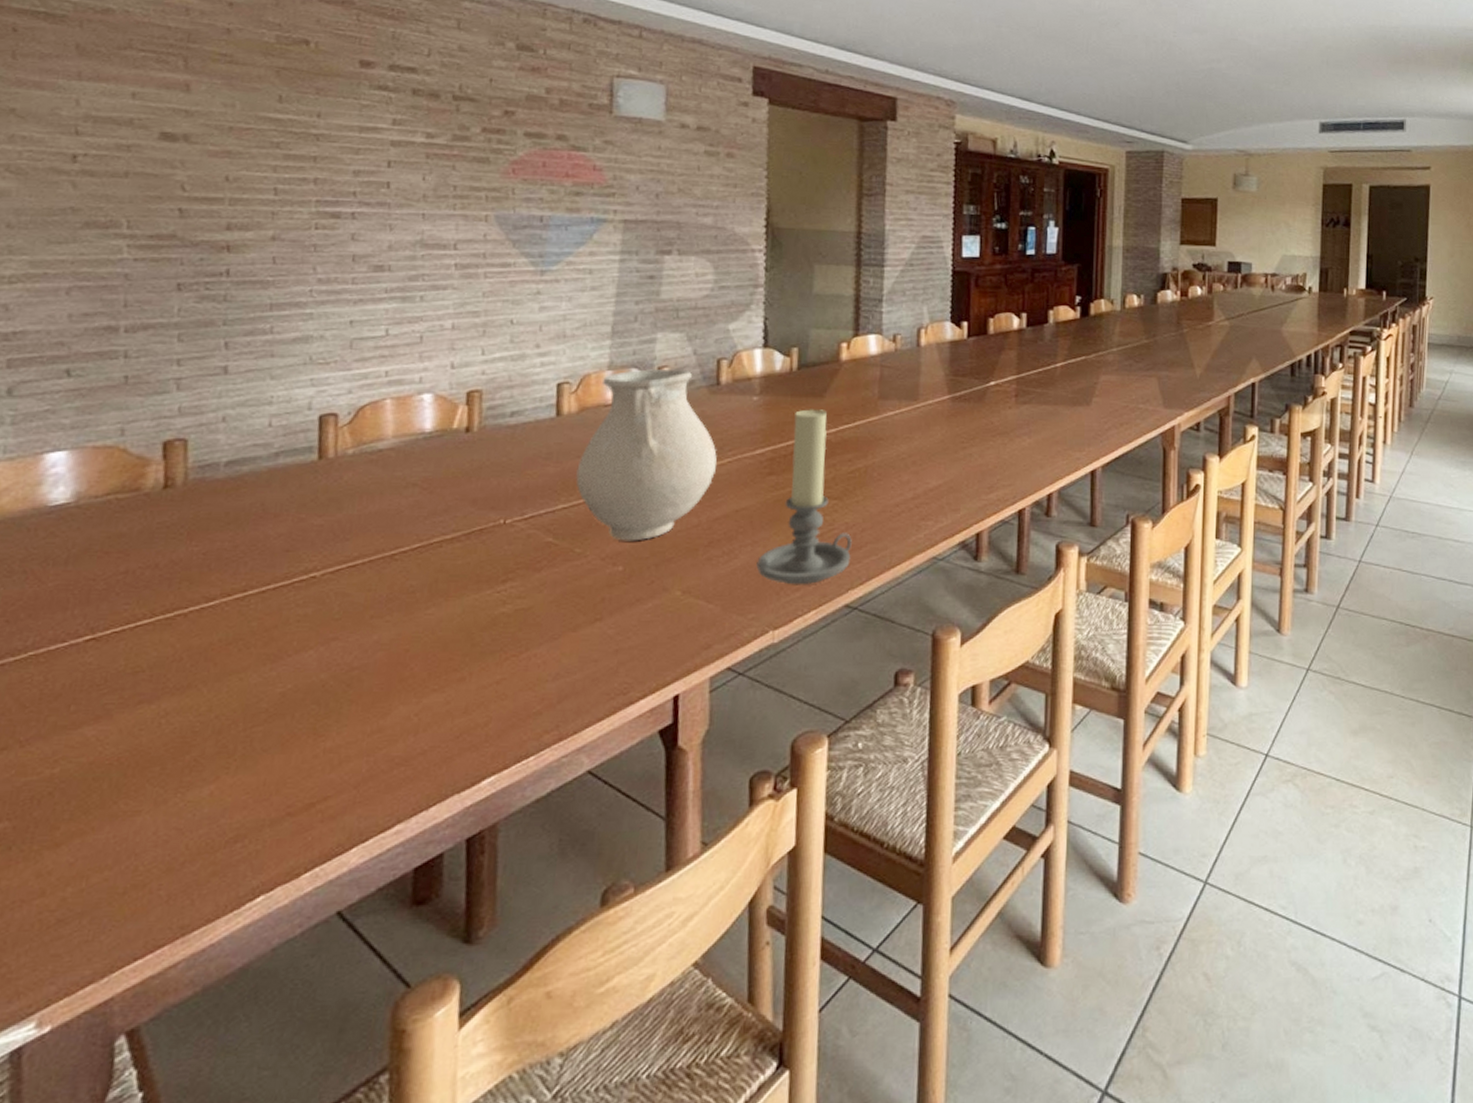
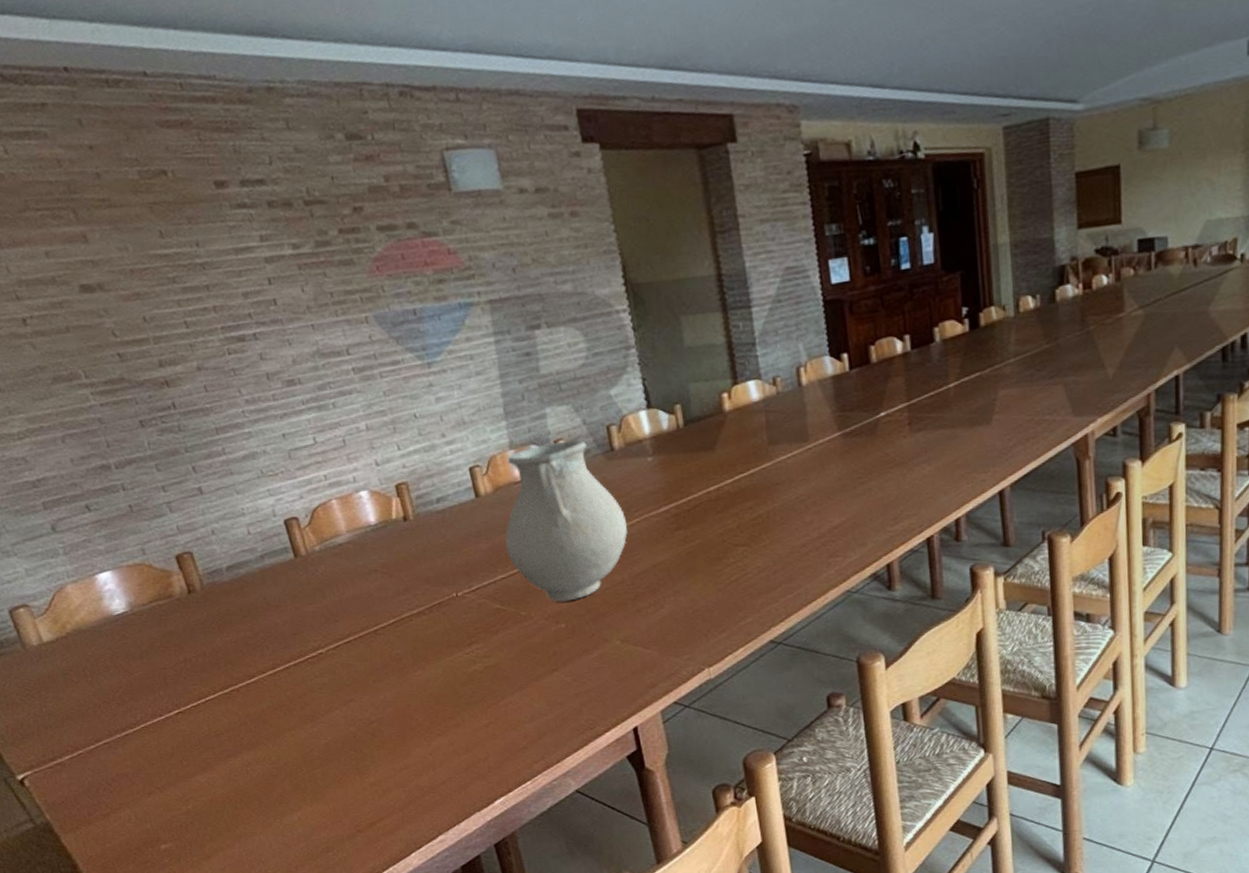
candle holder: present [756,409,852,585] -> none [681,462,768,628]

